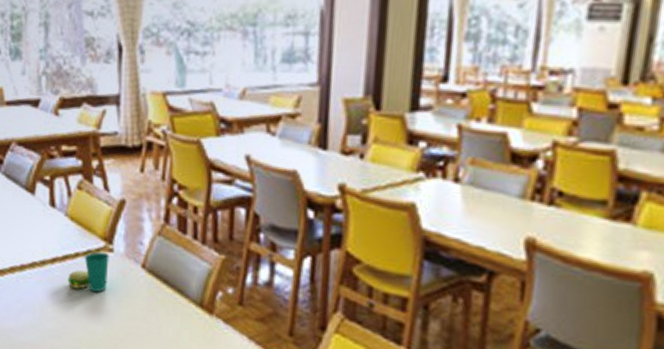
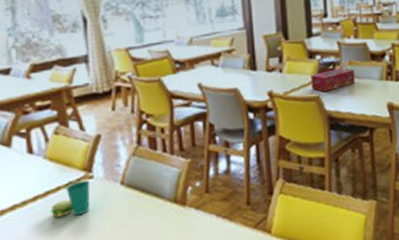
tissue box: none [404,167,479,200] -> present [311,68,356,92]

